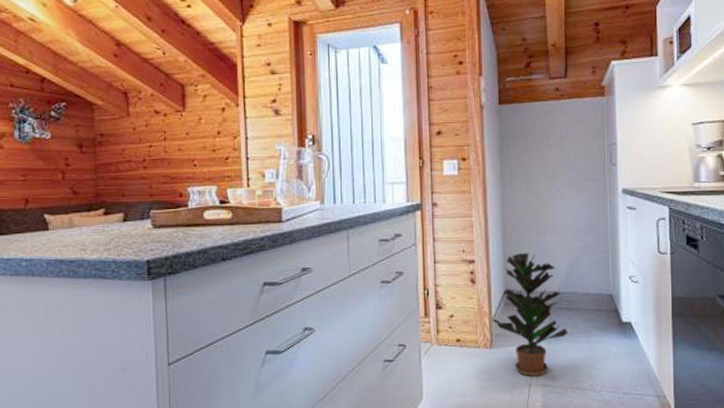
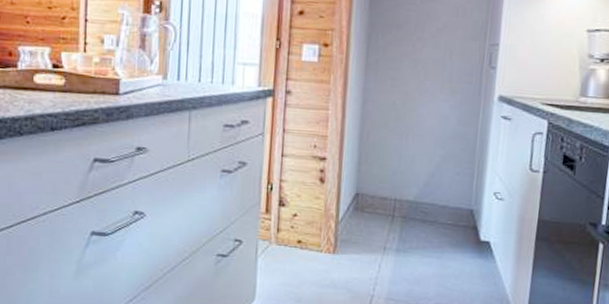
potted plant: present [492,253,569,377] -> none [338,155,420,289]

